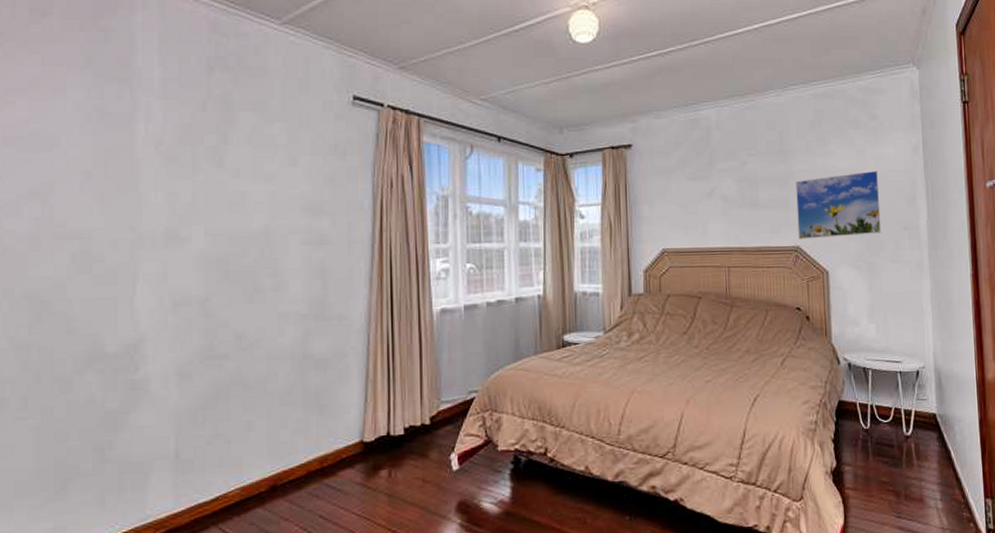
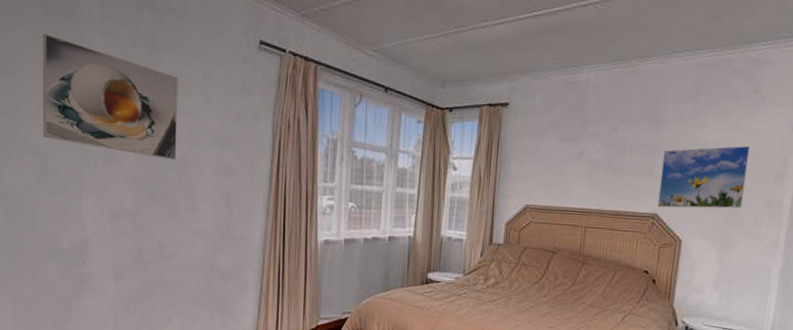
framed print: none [86,102,258,234] -> present [42,34,178,161]

